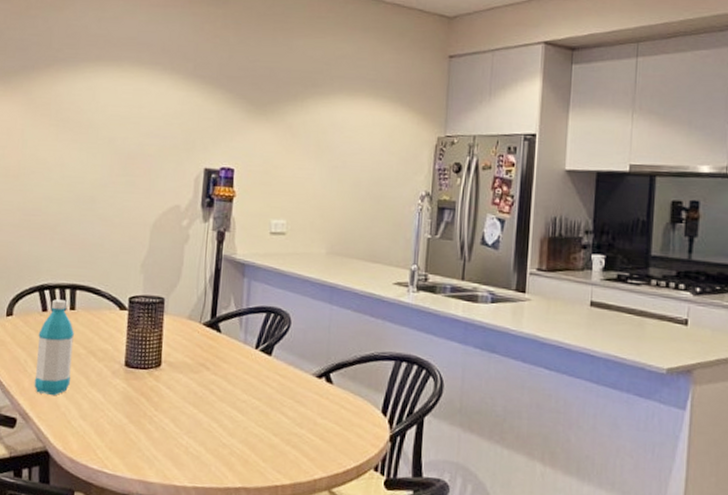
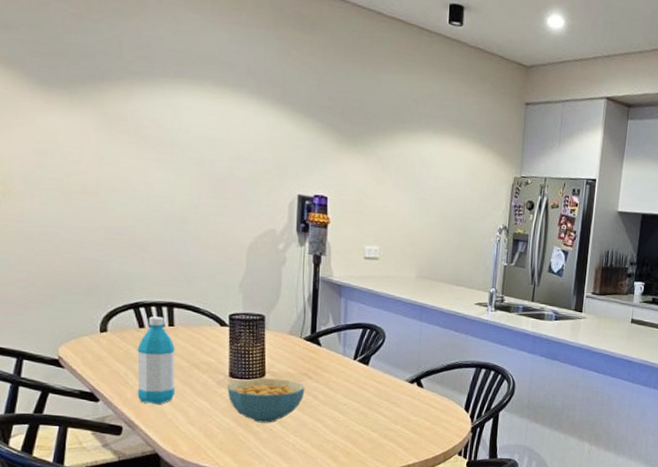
cereal bowl: none [121,368,202,421] -> present [227,378,305,423]

